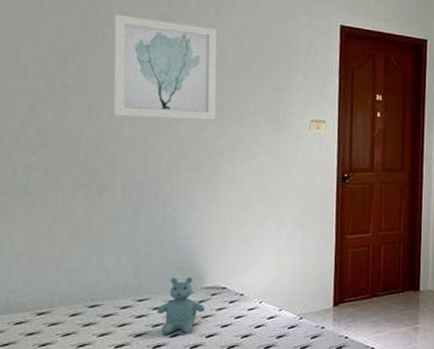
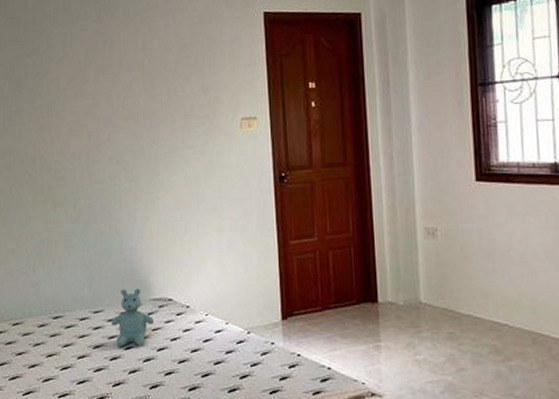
wall art: present [113,14,218,120] -> none [55,35,149,134]

